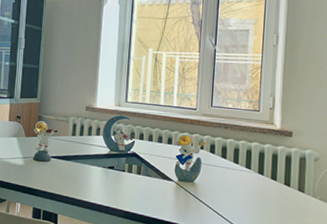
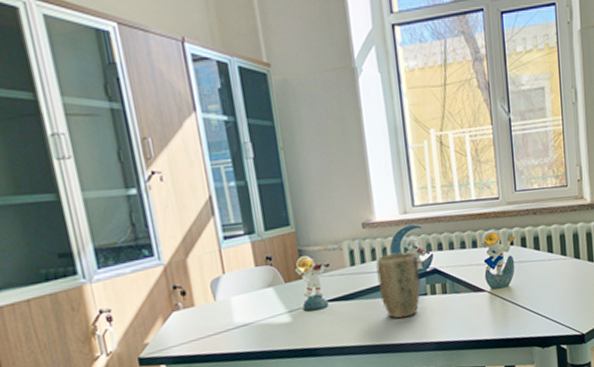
plant pot: none [89,133,122,185] -> present [375,252,421,319]

